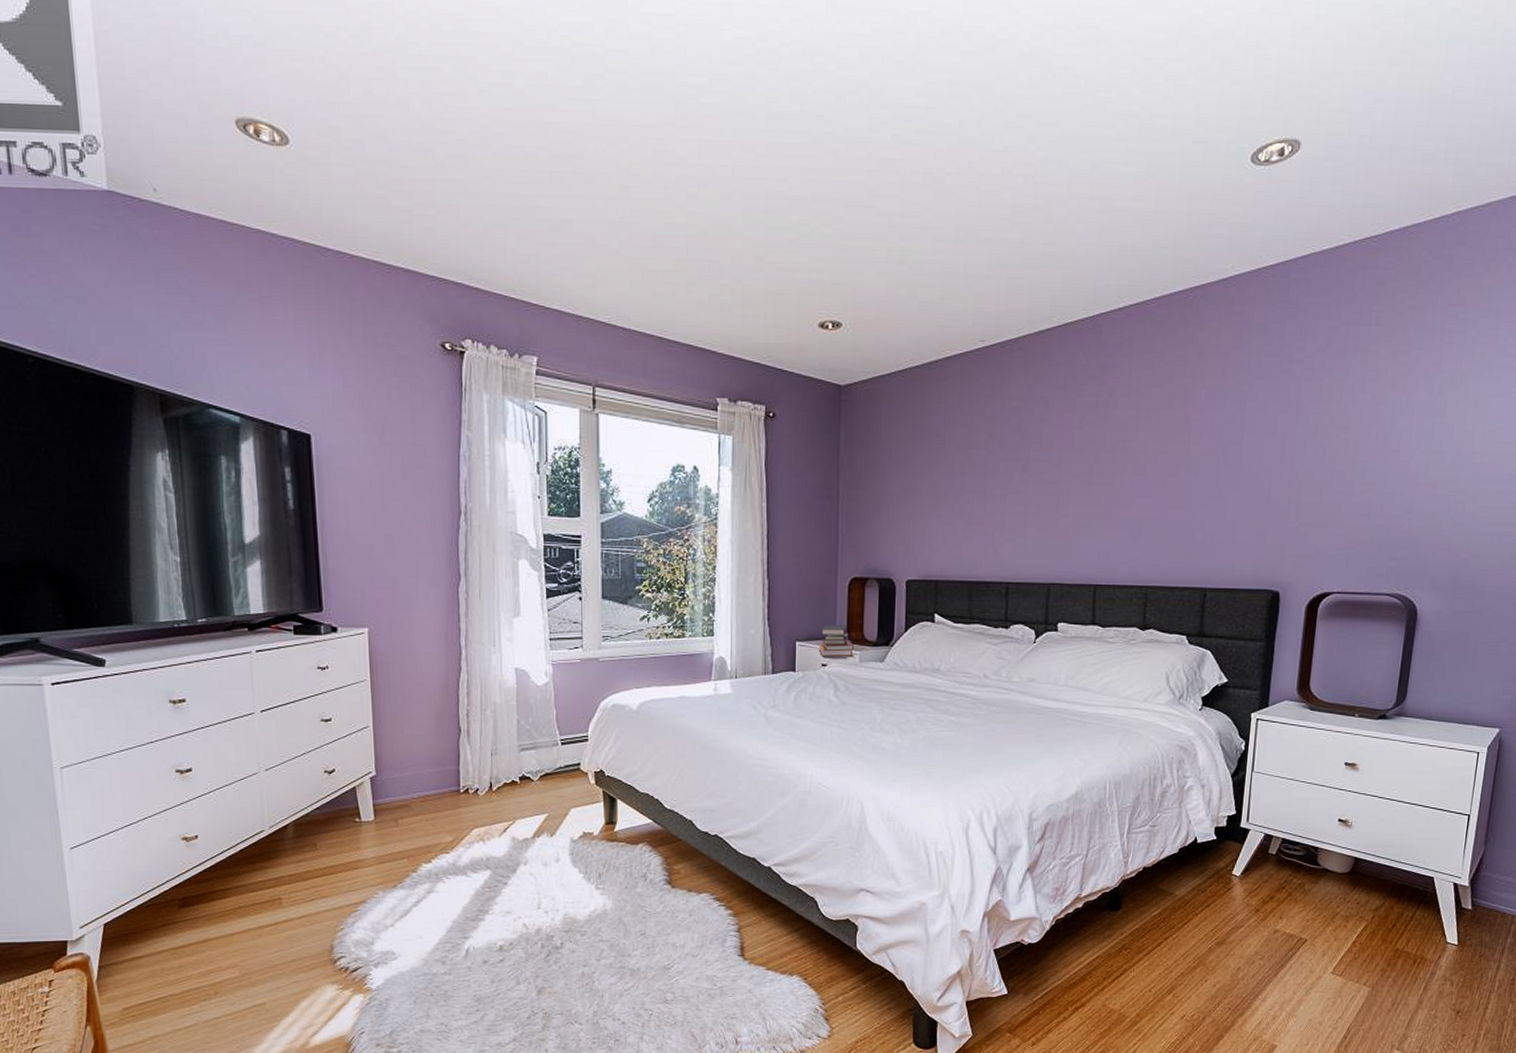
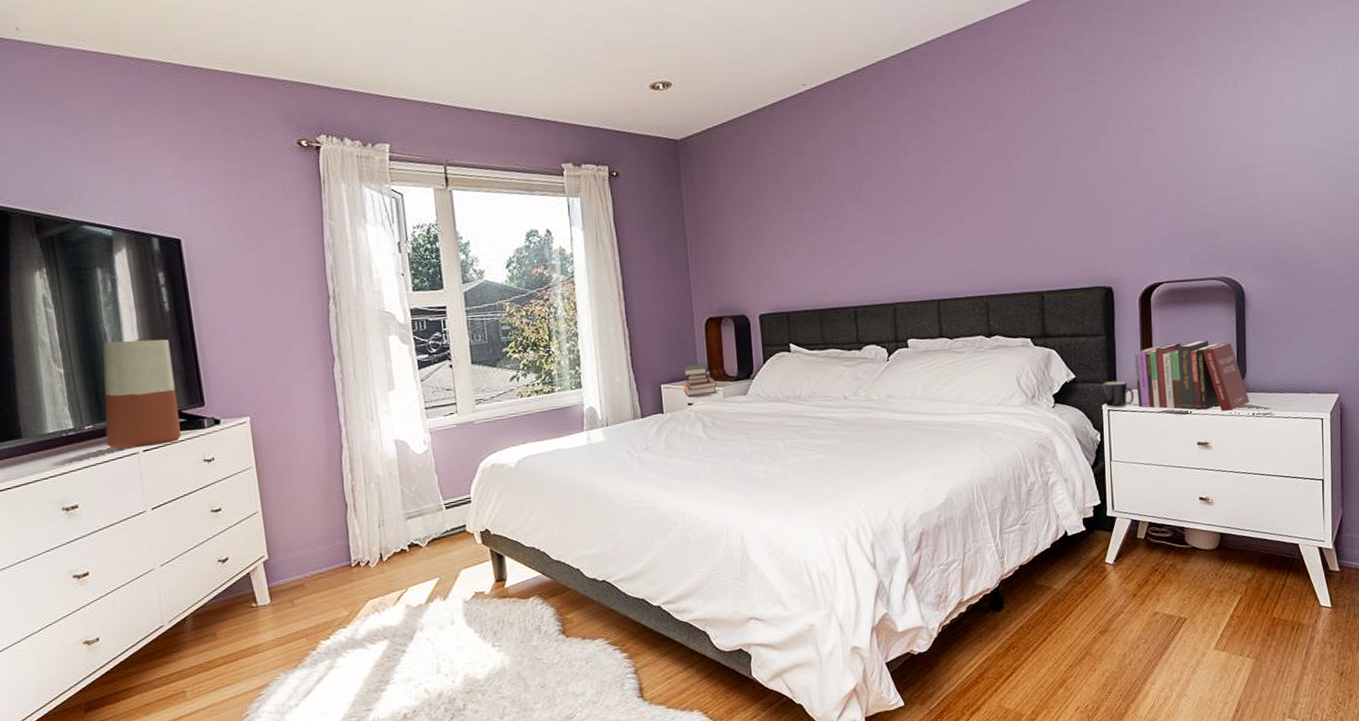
vase: none [218,534,297,648] -> present [102,339,182,450]
mug: none [1254,690,1287,719] -> present [1103,380,1135,409]
books: none [1289,657,1406,734] -> present [1134,340,1250,412]

